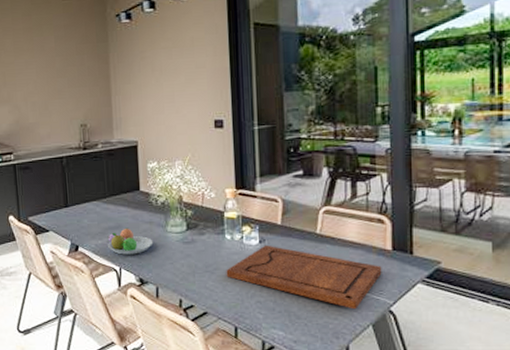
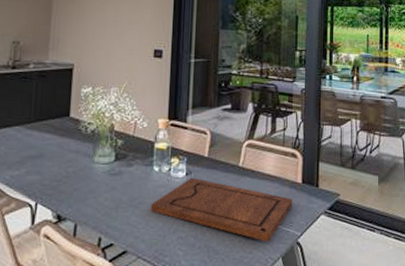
fruit bowl: present [107,228,154,255] -> none [25,157,78,188]

